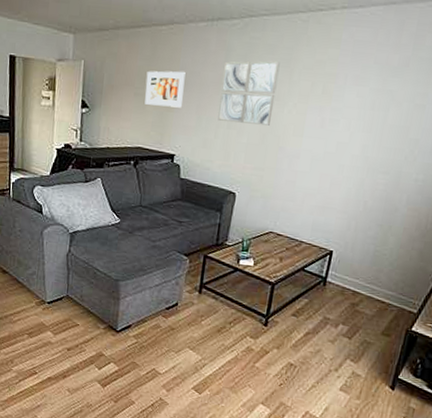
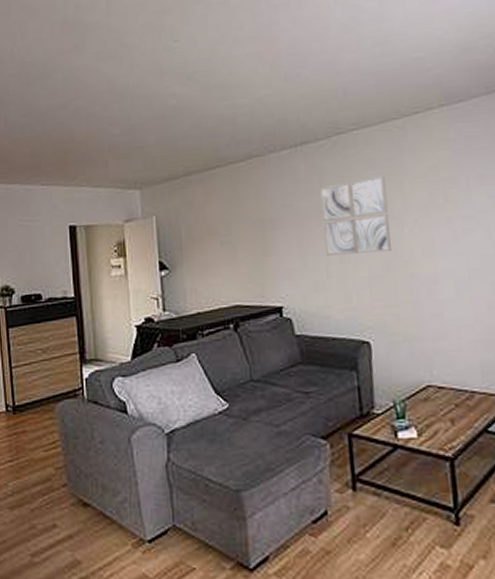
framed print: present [145,71,186,108] -> none [231,207,279,253]

